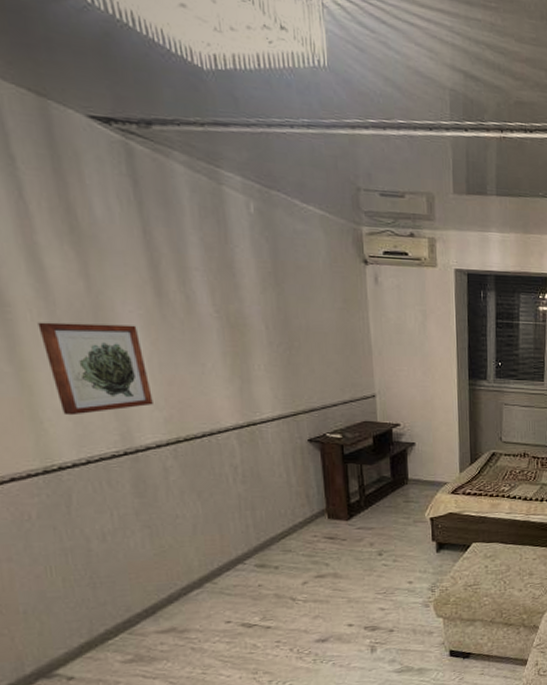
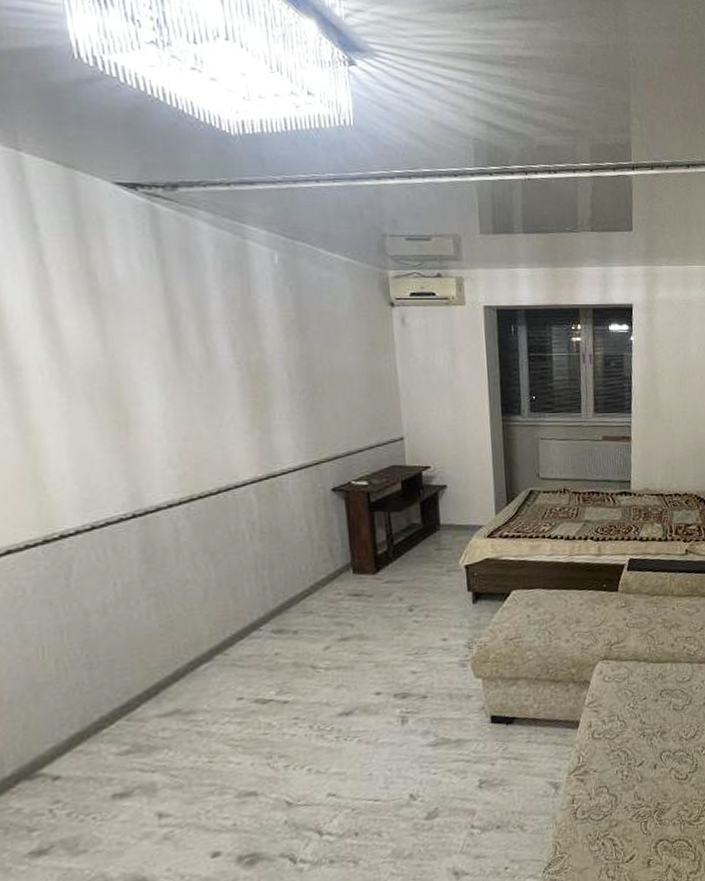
wall art: present [37,322,153,416] -> none [49,381,166,479]

